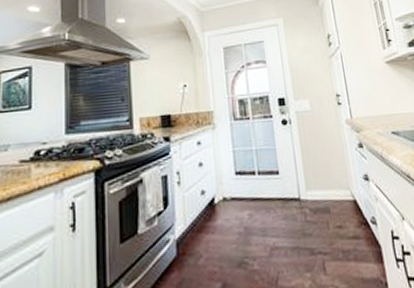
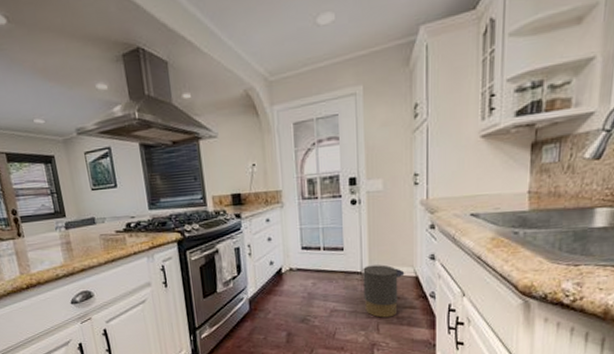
trash can: none [300,188,343,253] -> present [363,264,405,318]

